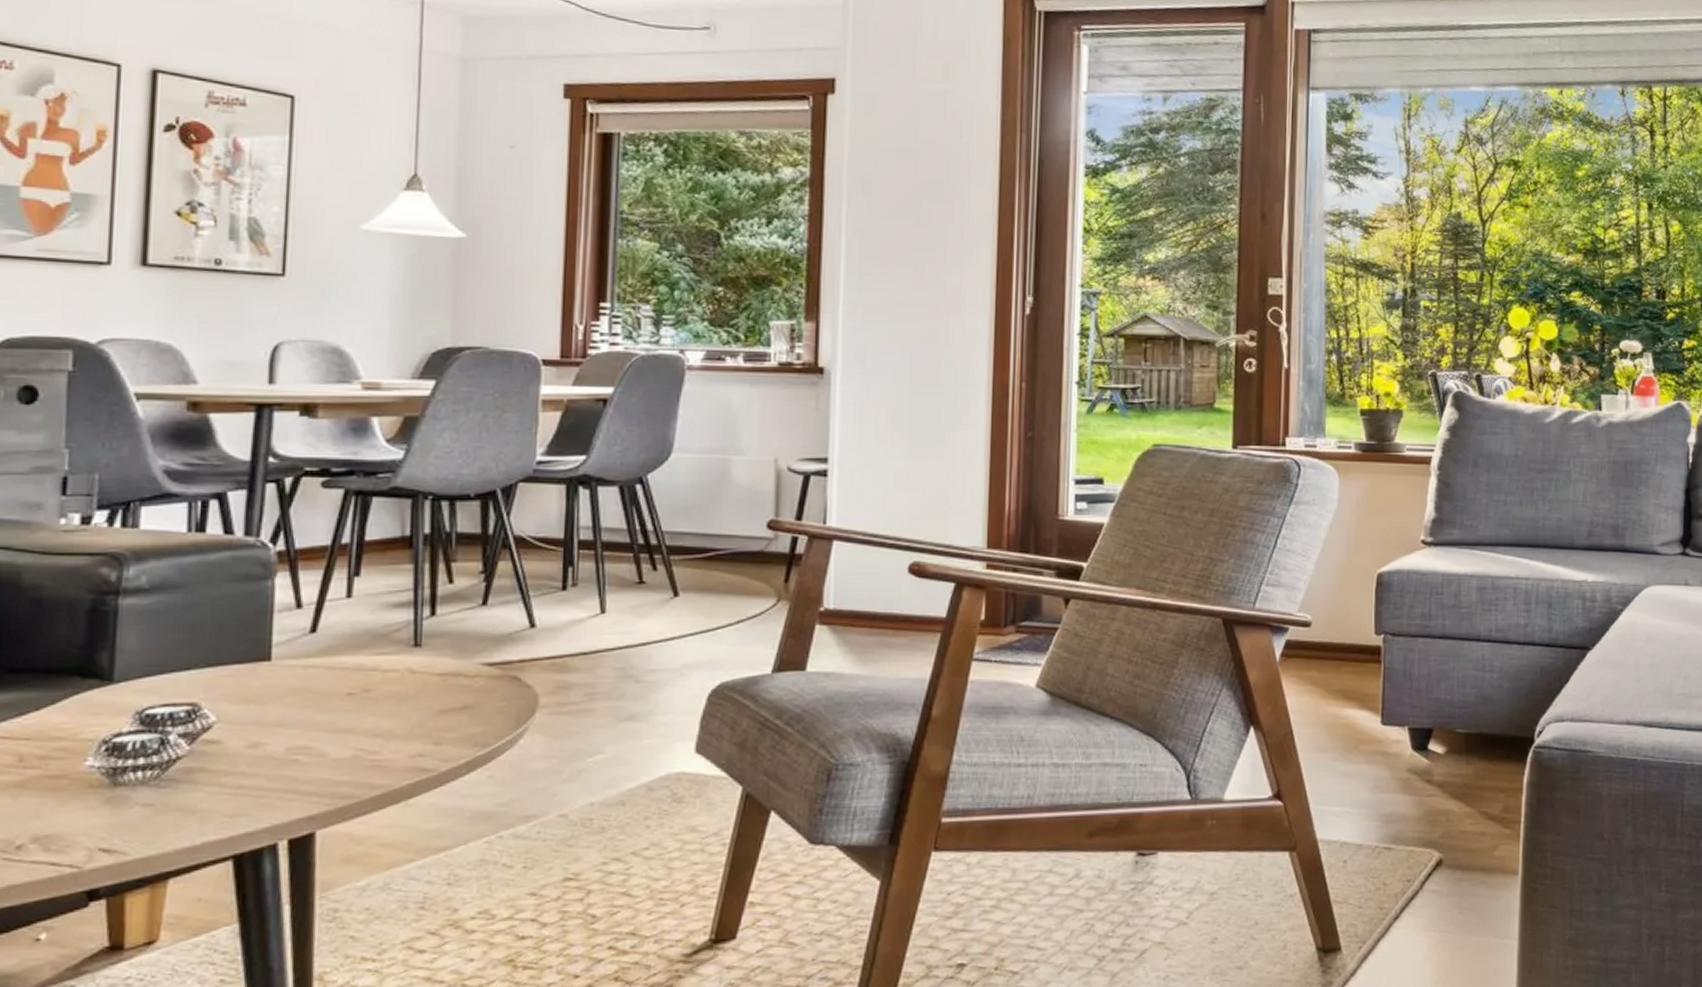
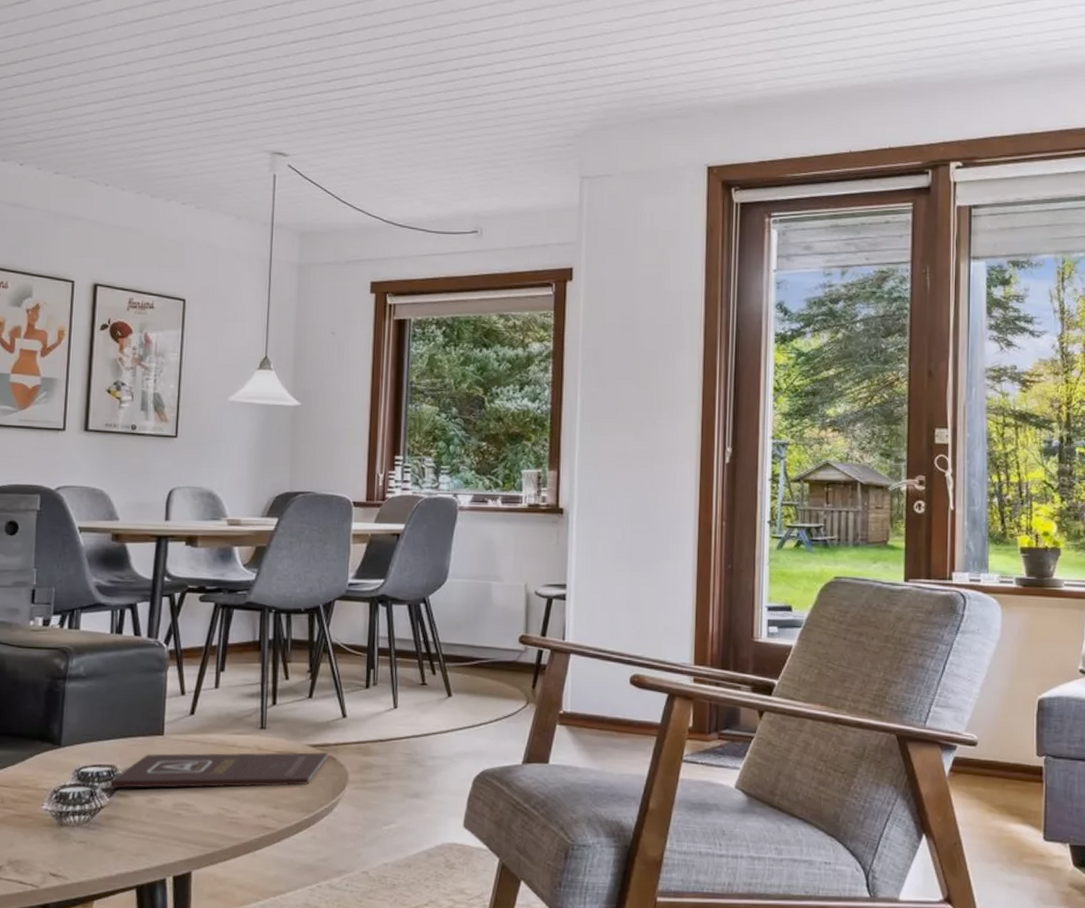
book: none [190,672,509,733] -> present [109,752,327,788]

